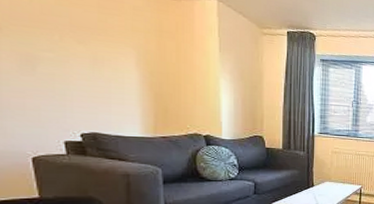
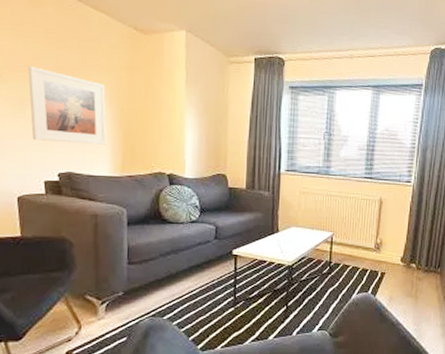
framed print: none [36,22,136,106] -> present [28,66,107,145]

